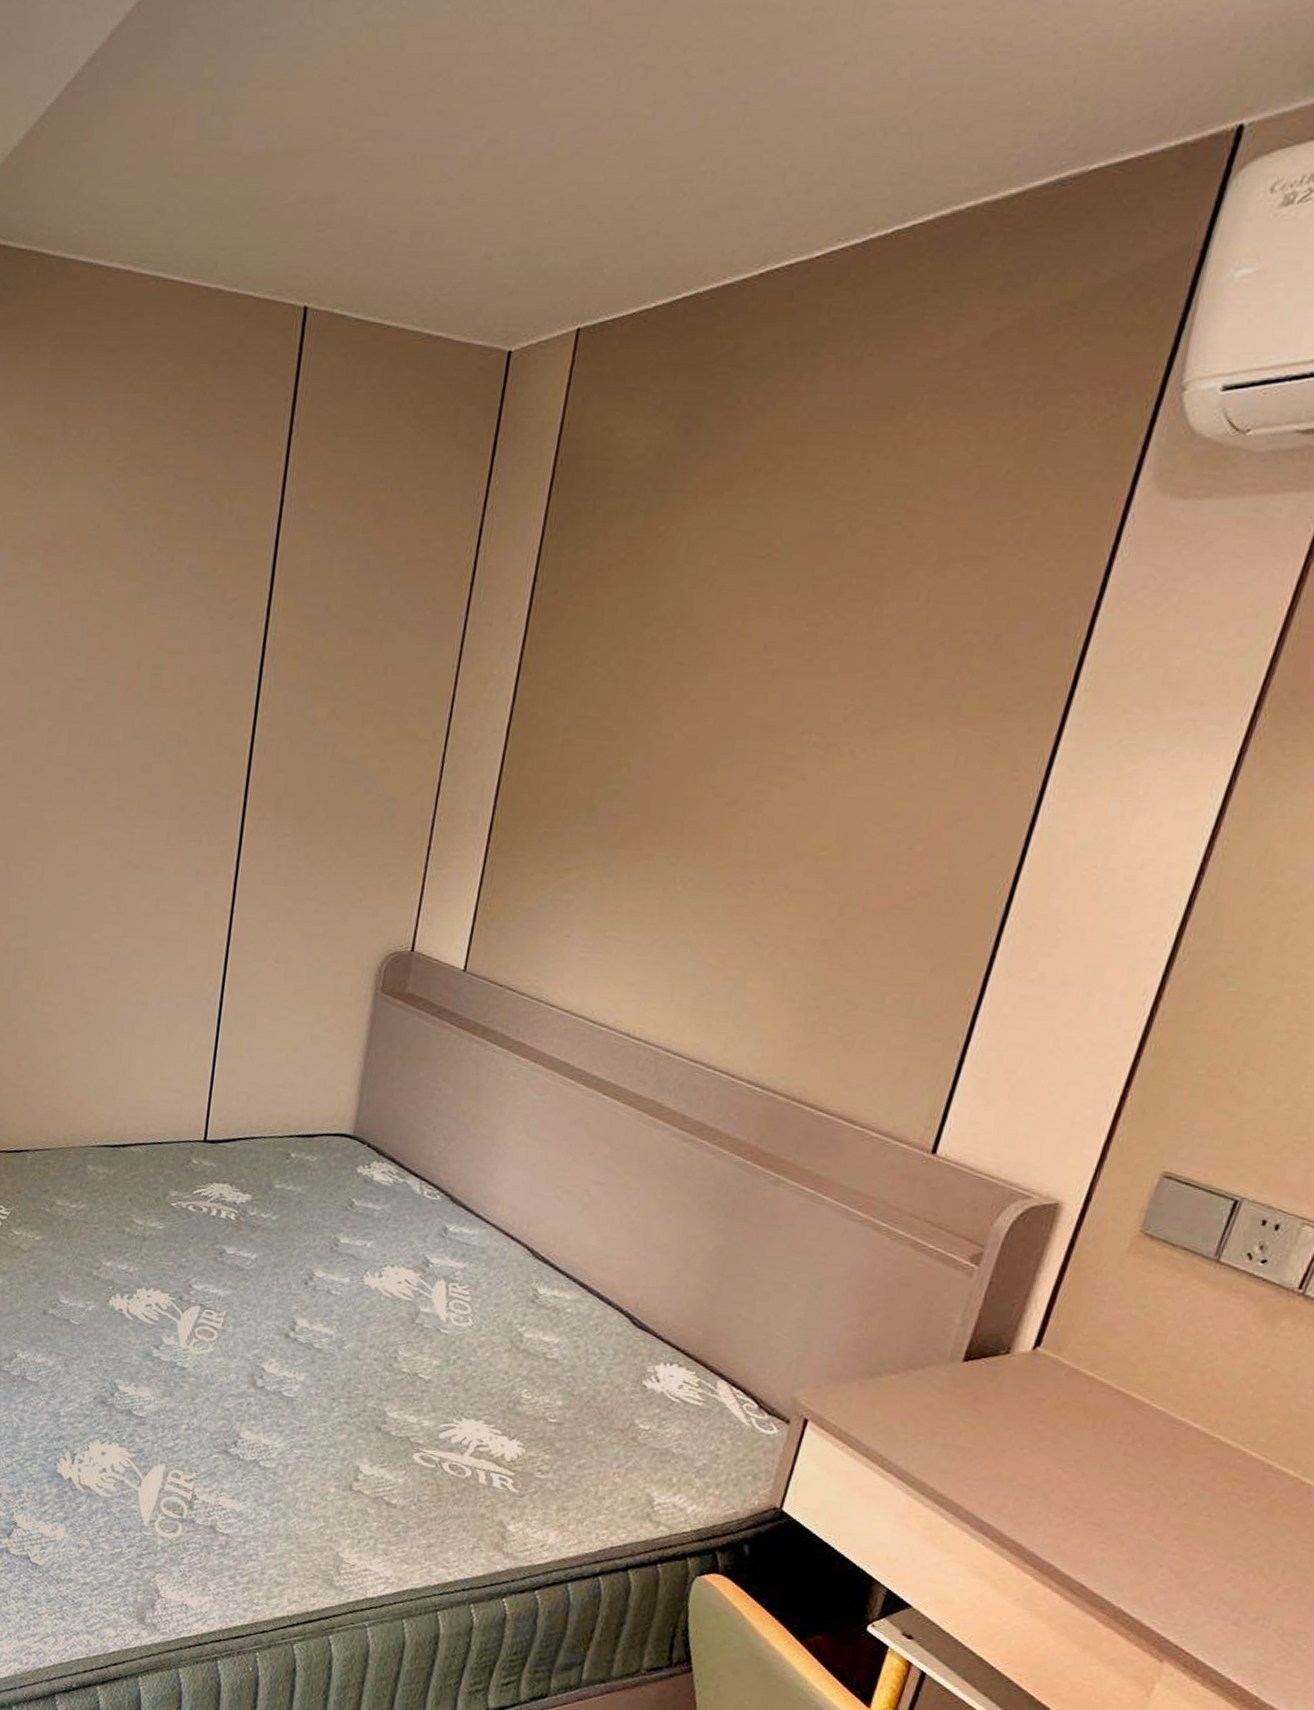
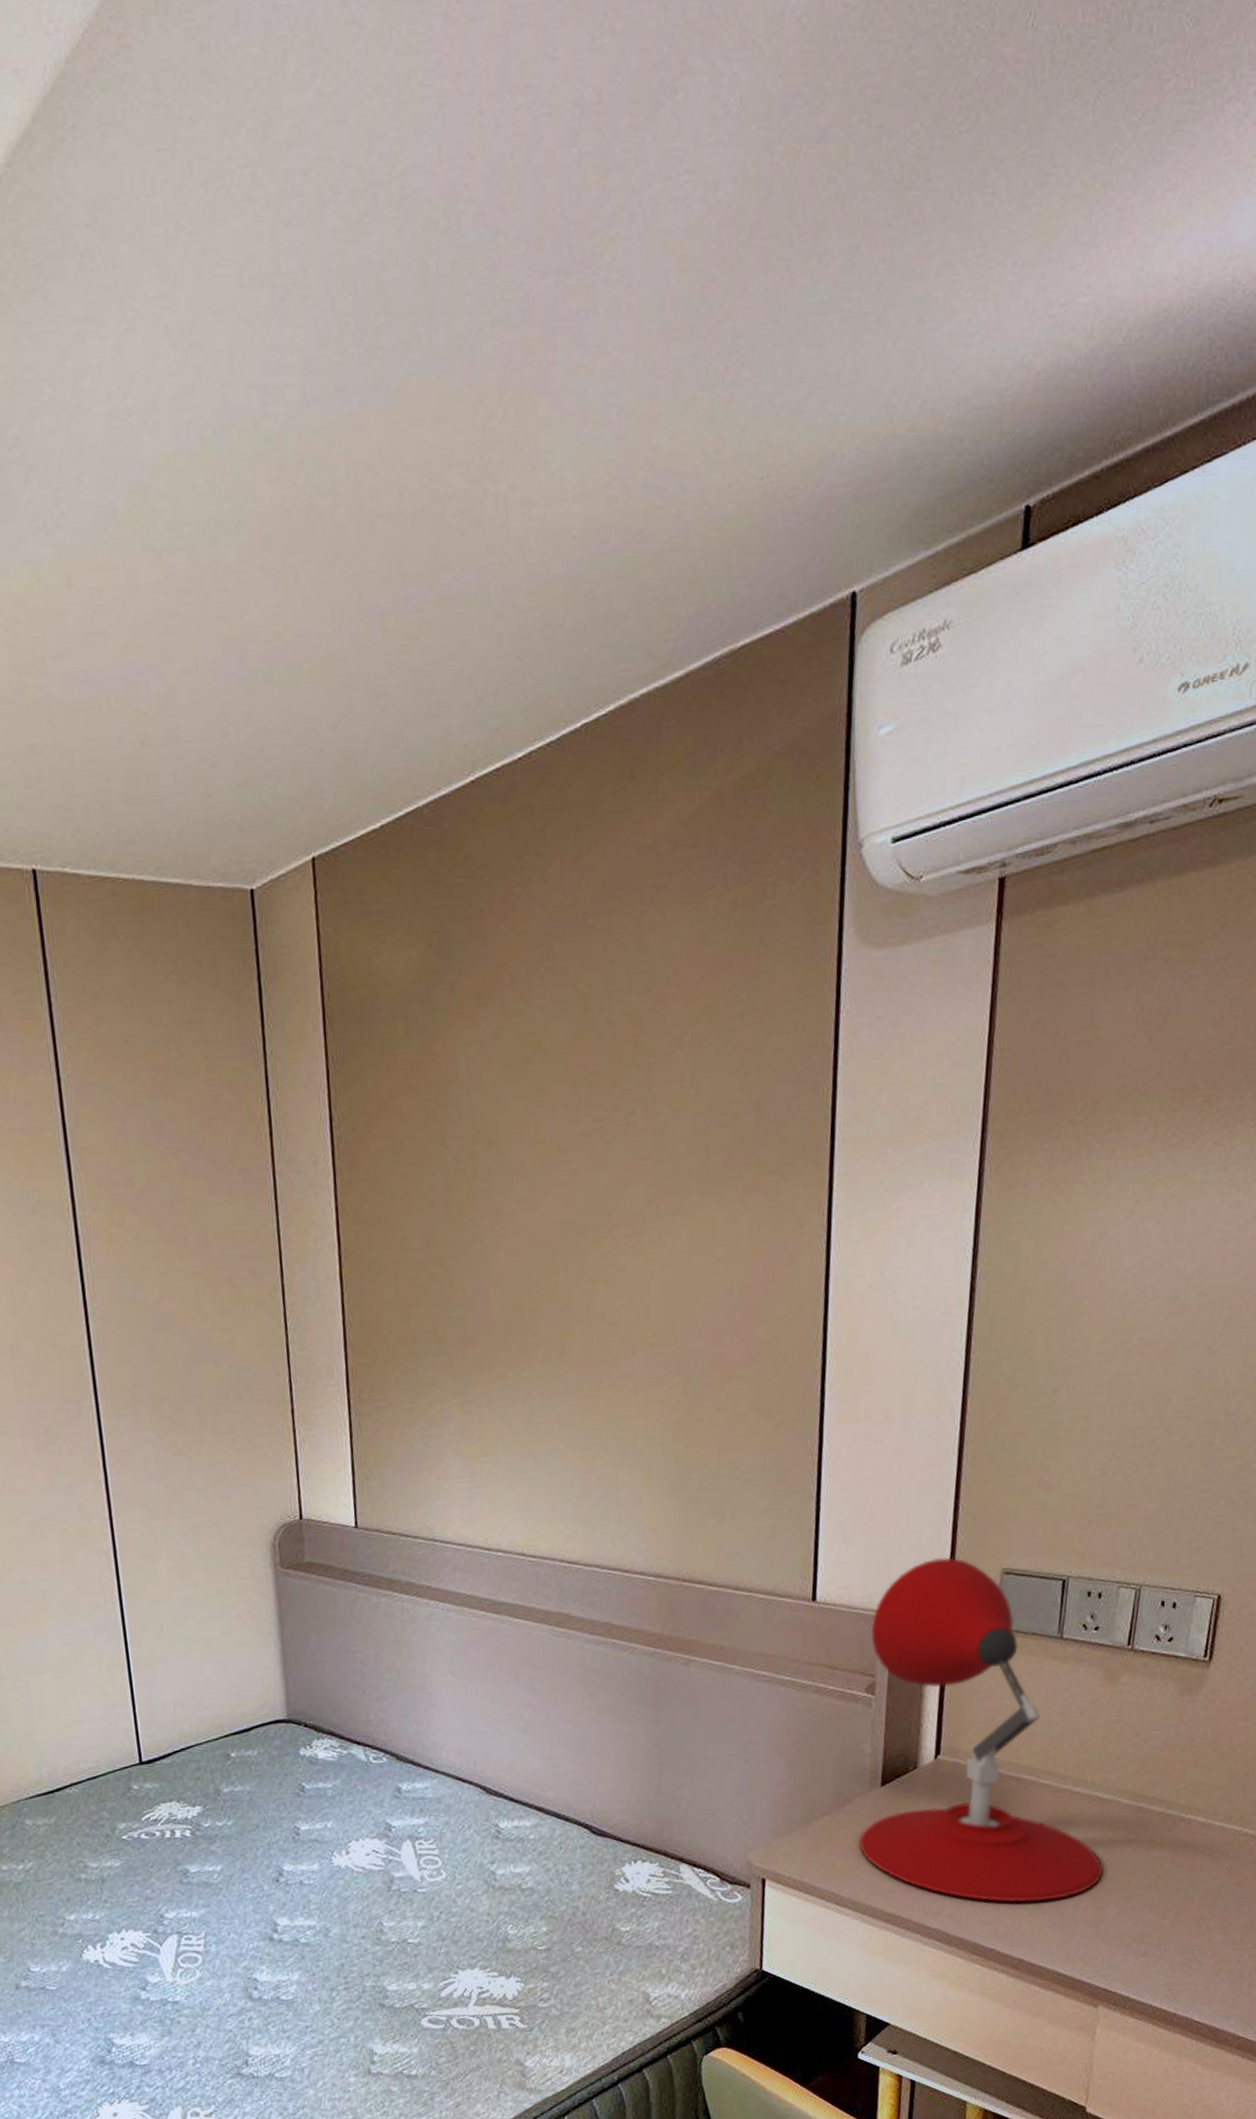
desk lamp: none [921,1141,1208,1537] -> present [858,1557,1103,1903]

